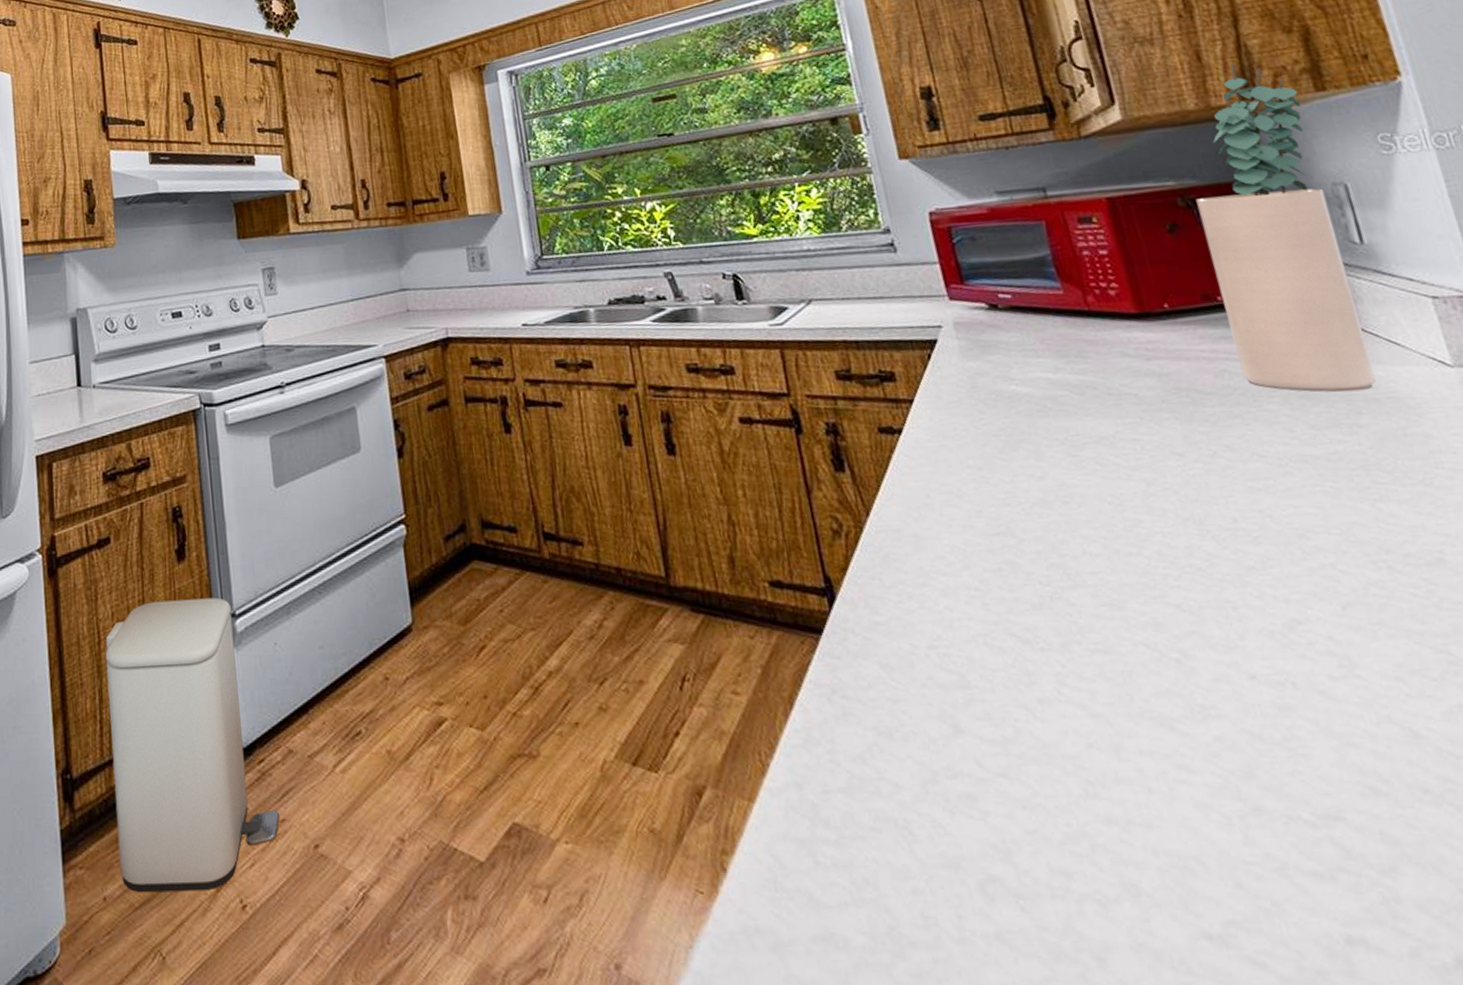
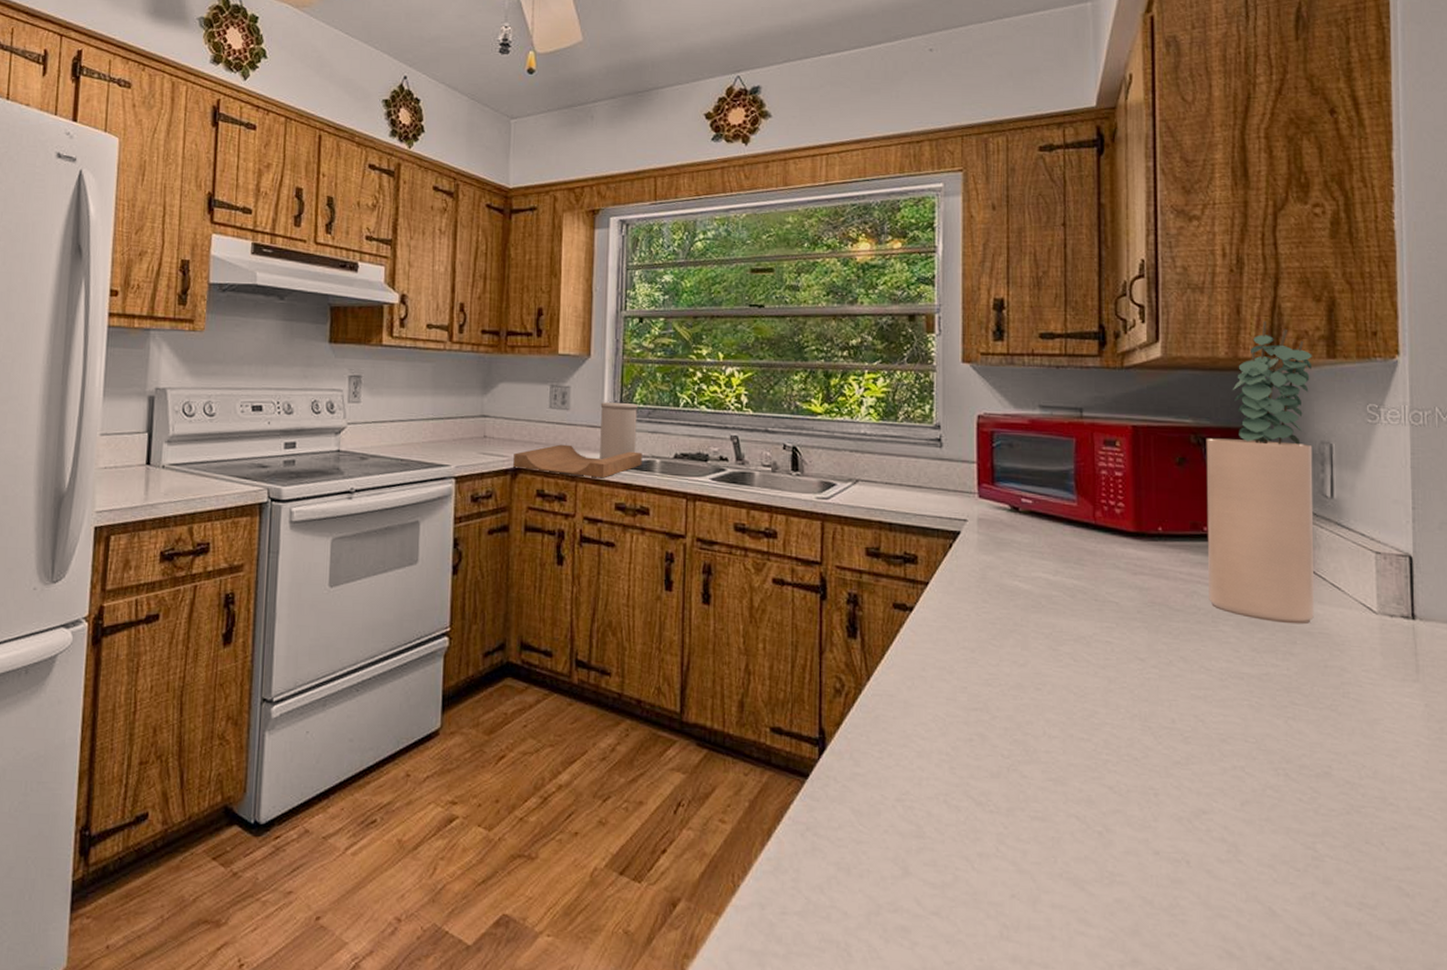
pedal bin: present [105,597,281,892] -> none [126,680,288,948]
cutting board: none [440,303,576,338] -> present [513,444,642,479]
canister: none [521,254,567,318] -> present [600,402,637,460]

